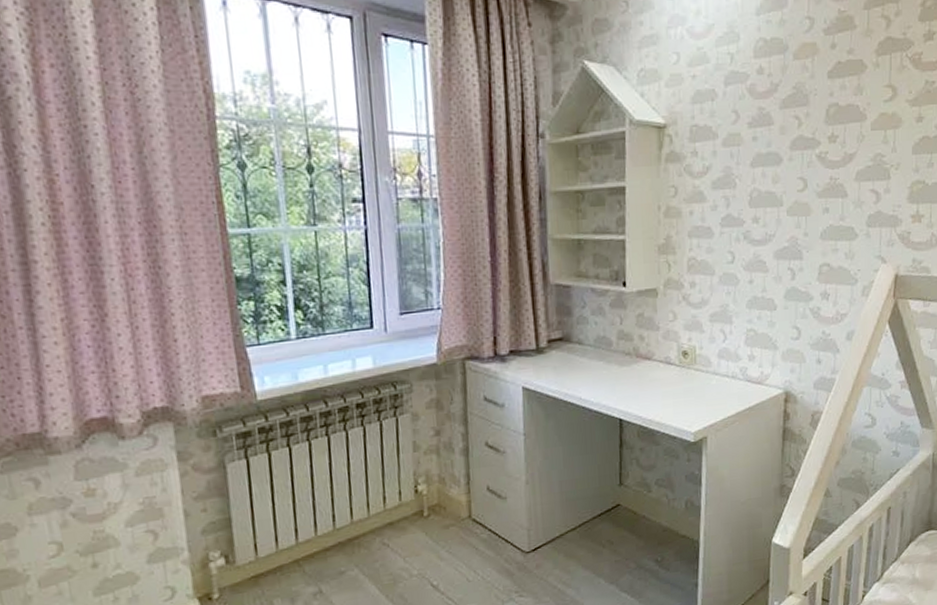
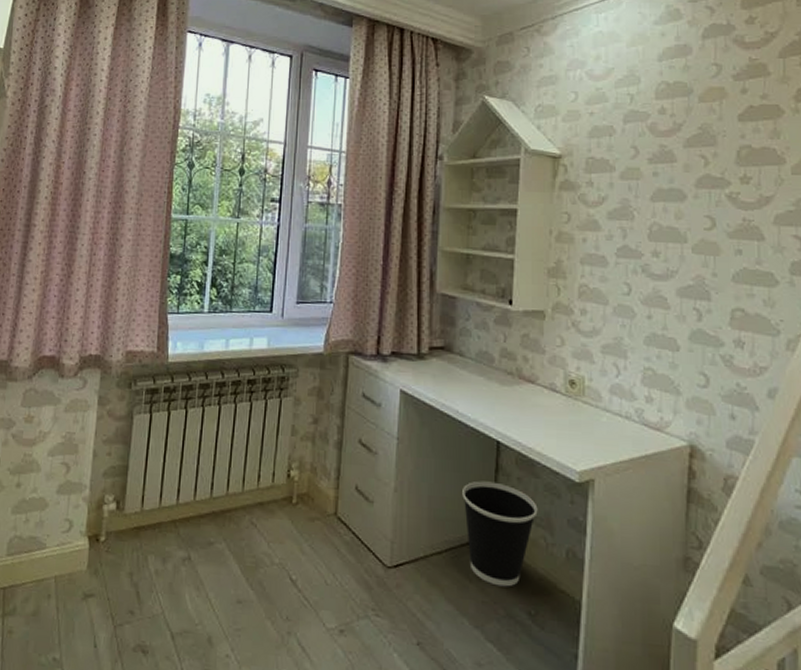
wastebasket: none [590,456,660,545] -> present [462,480,538,587]

